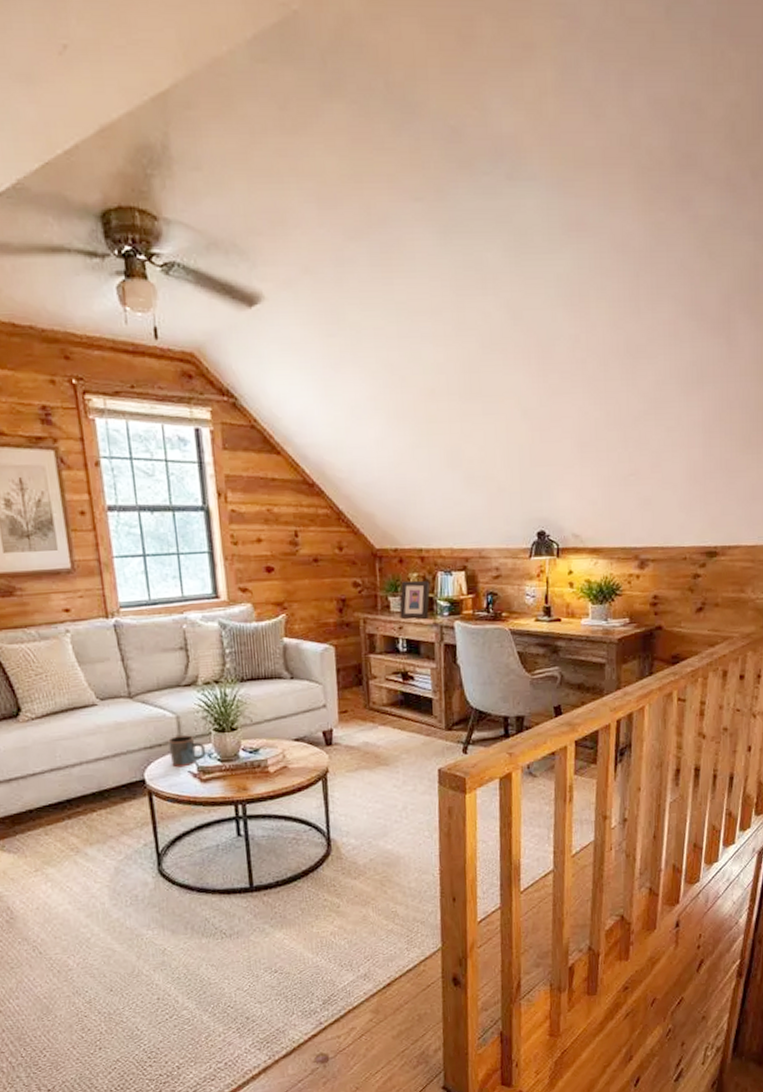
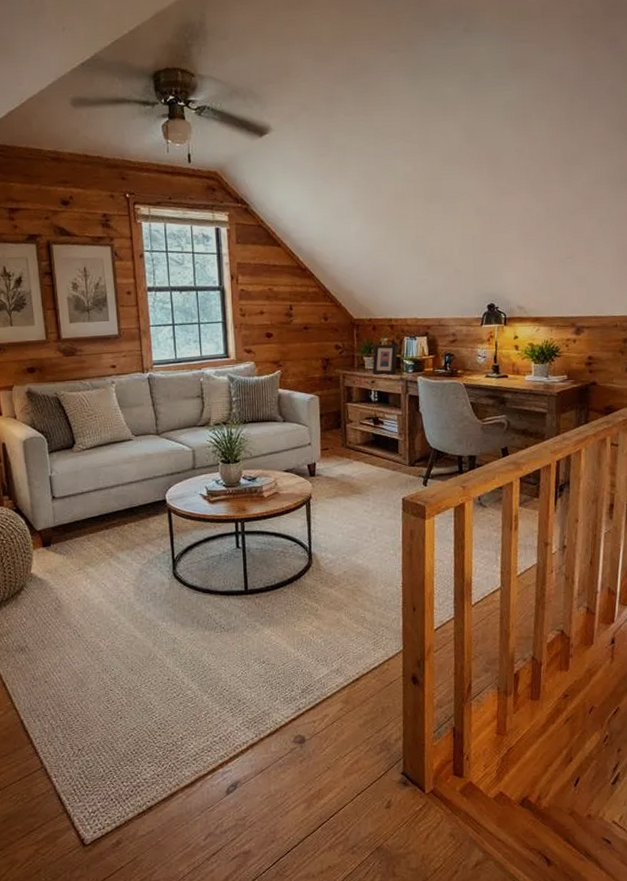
mug: present [168,735,206,767] -> none [185,465,215,491]

